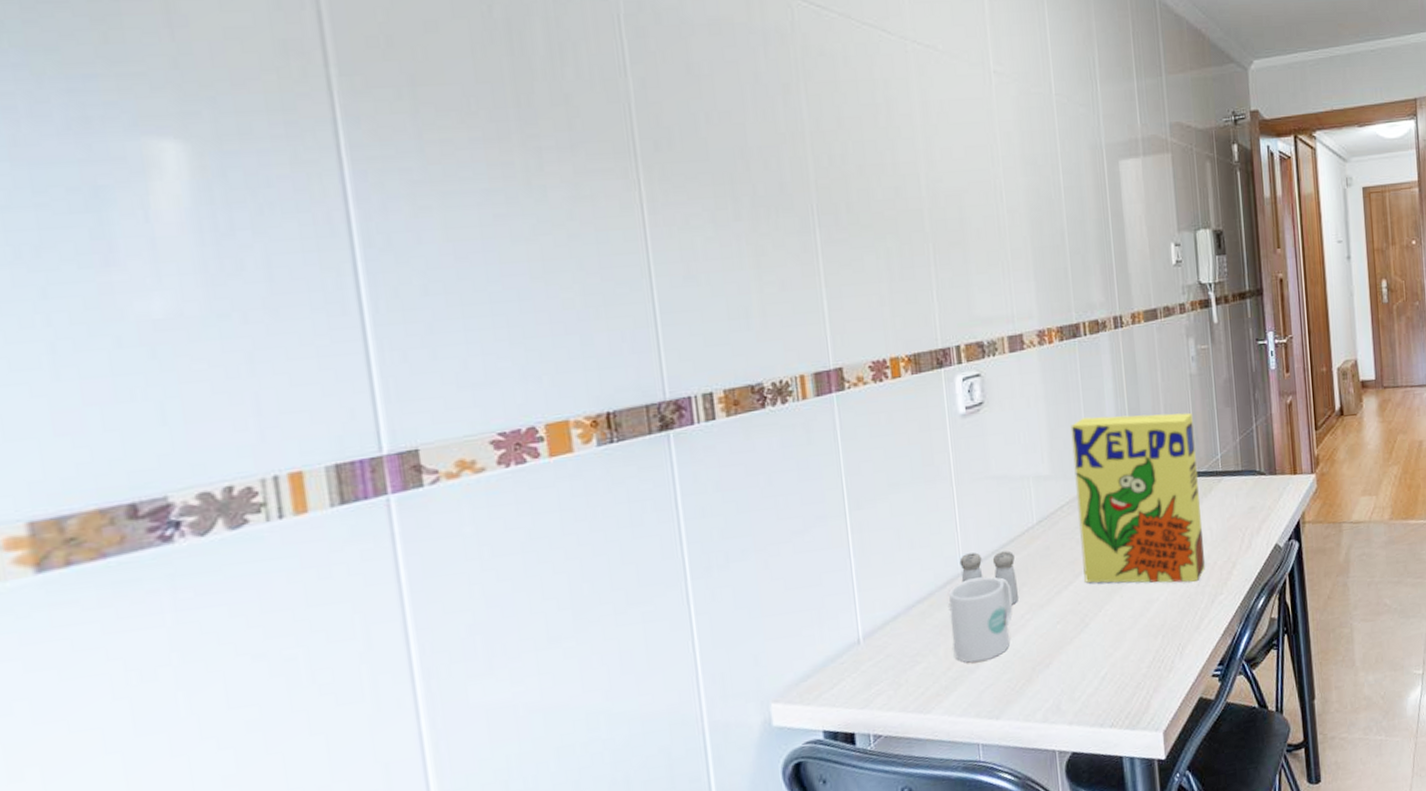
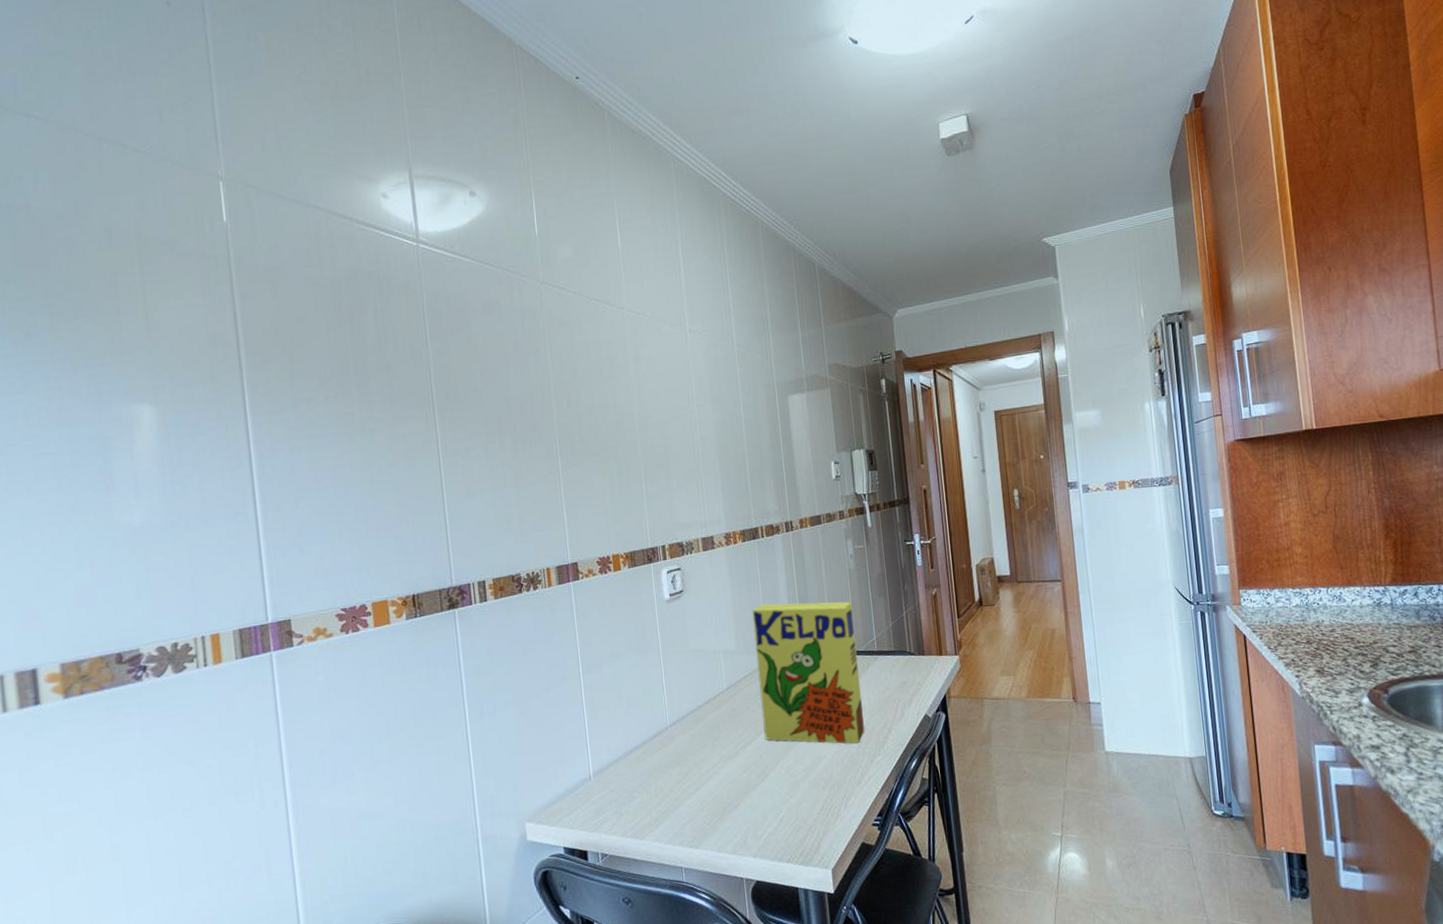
mug: present [949,576,1013,663] -> none [658,731,708,801]
salt and pepper shaker: present [959,550,1018,605] -> none [666,711,712,755]

